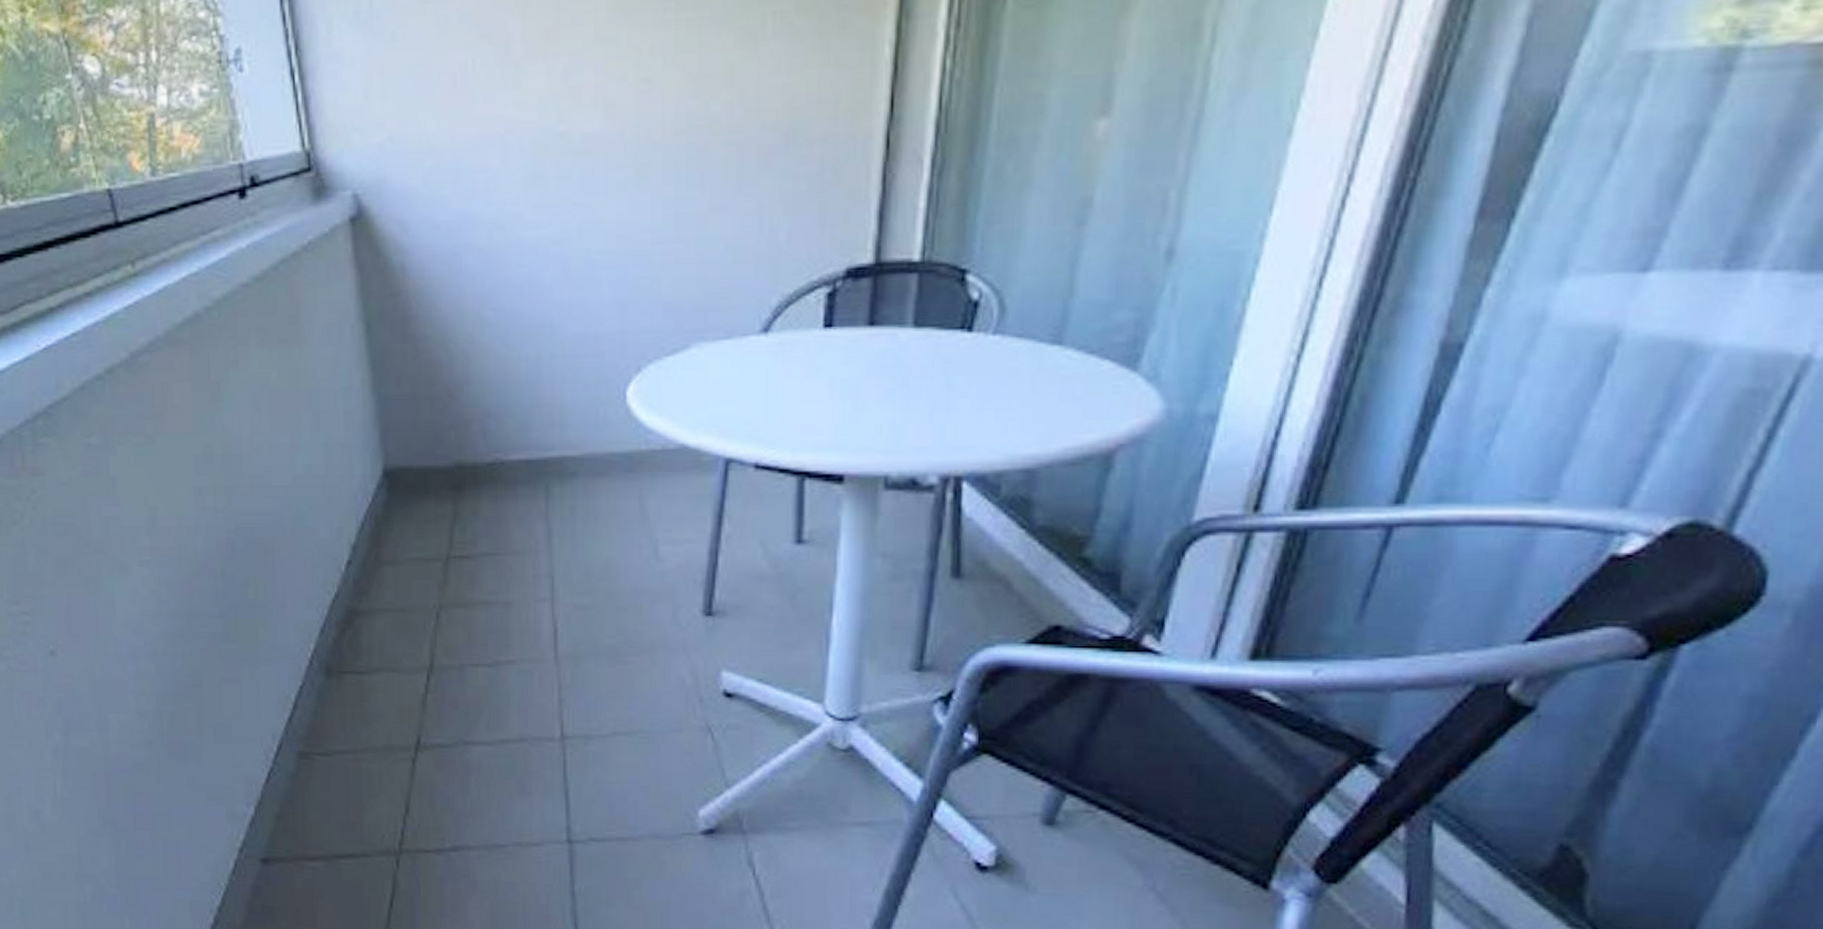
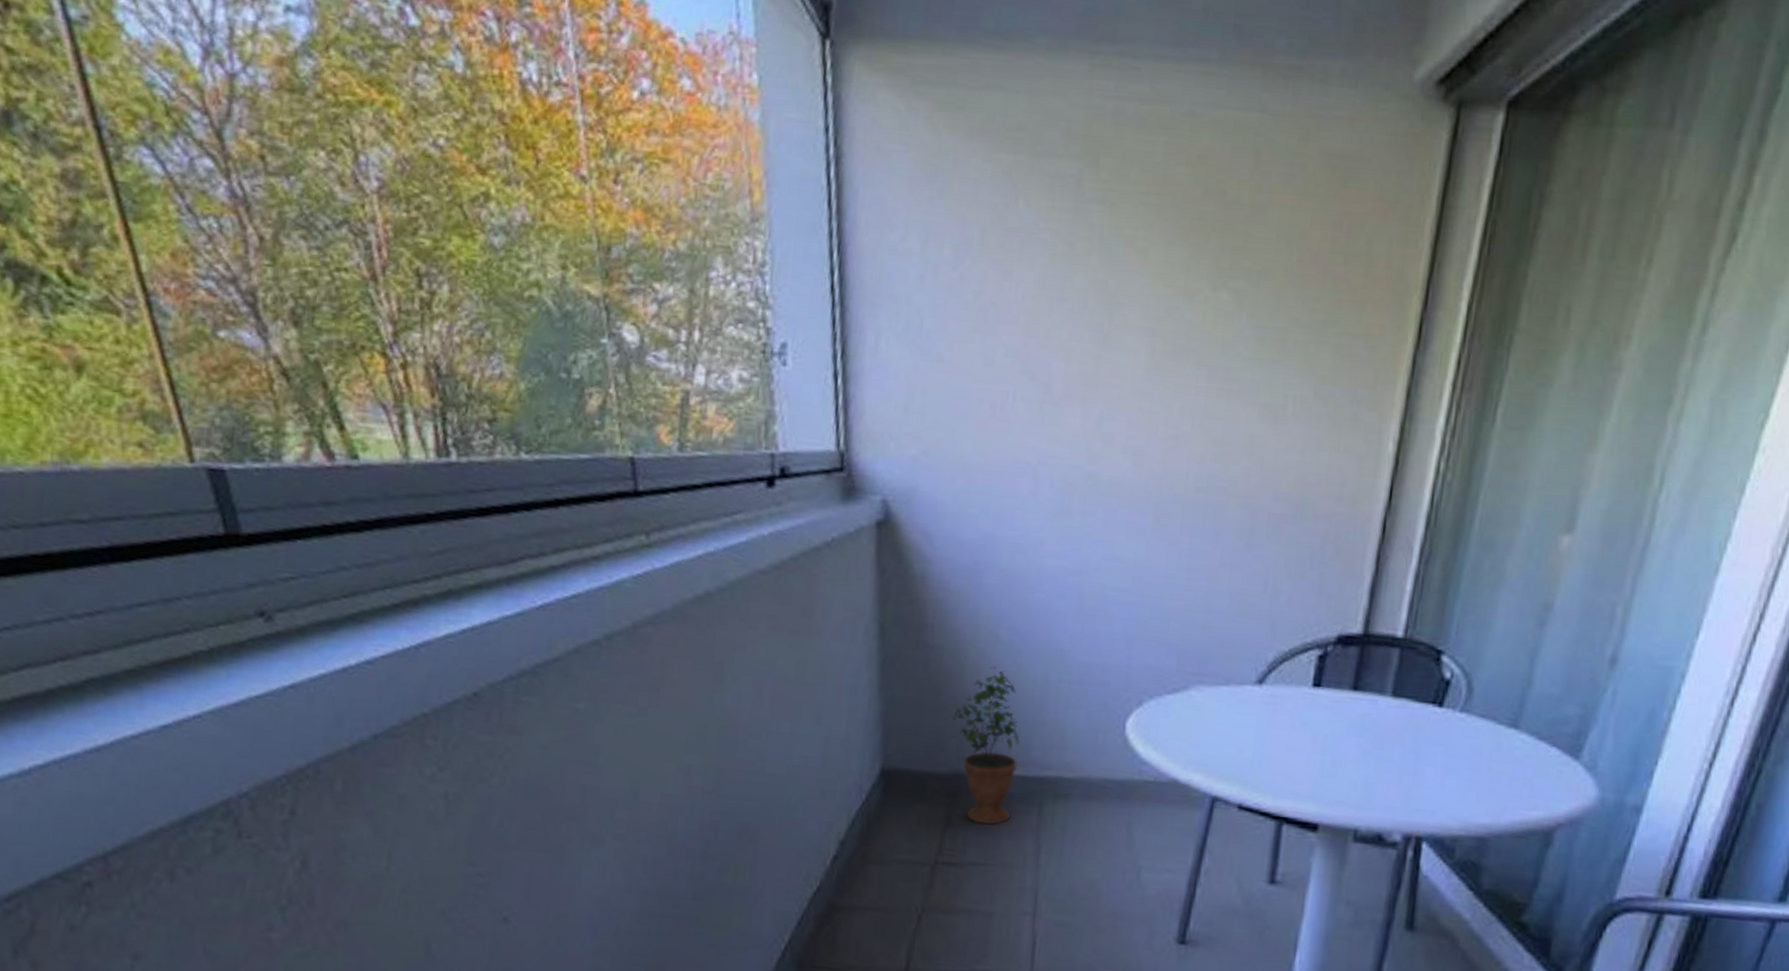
potted plant: none [449,350,520,514] -> present [953,666,1020,825]

